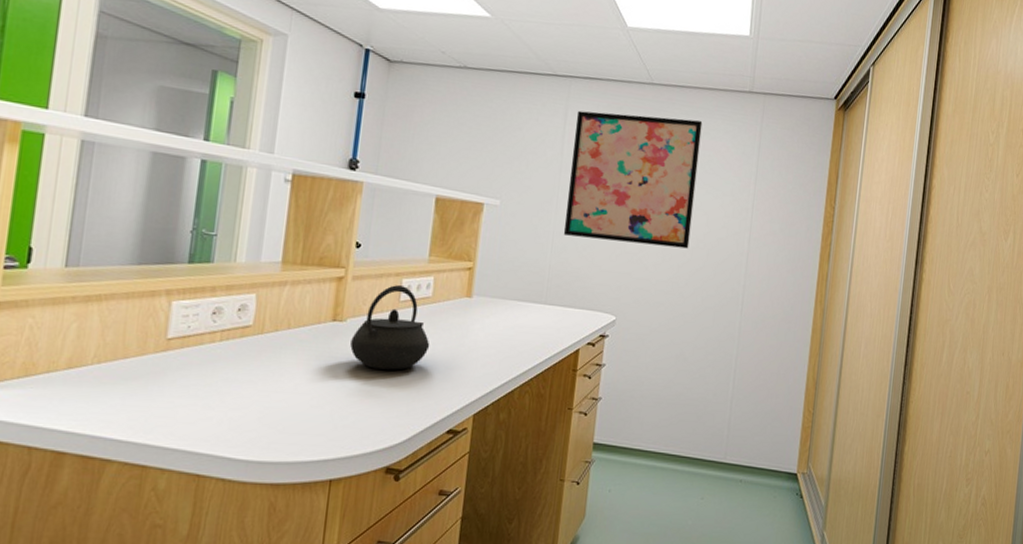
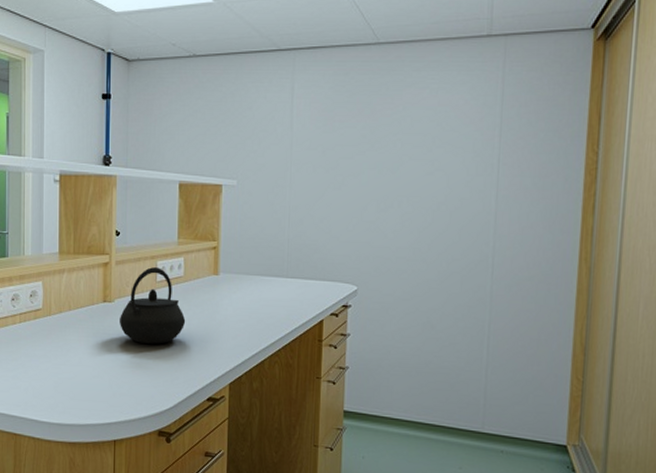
wall art: present [563,110,703,249] -> none [299,76,436,212]

